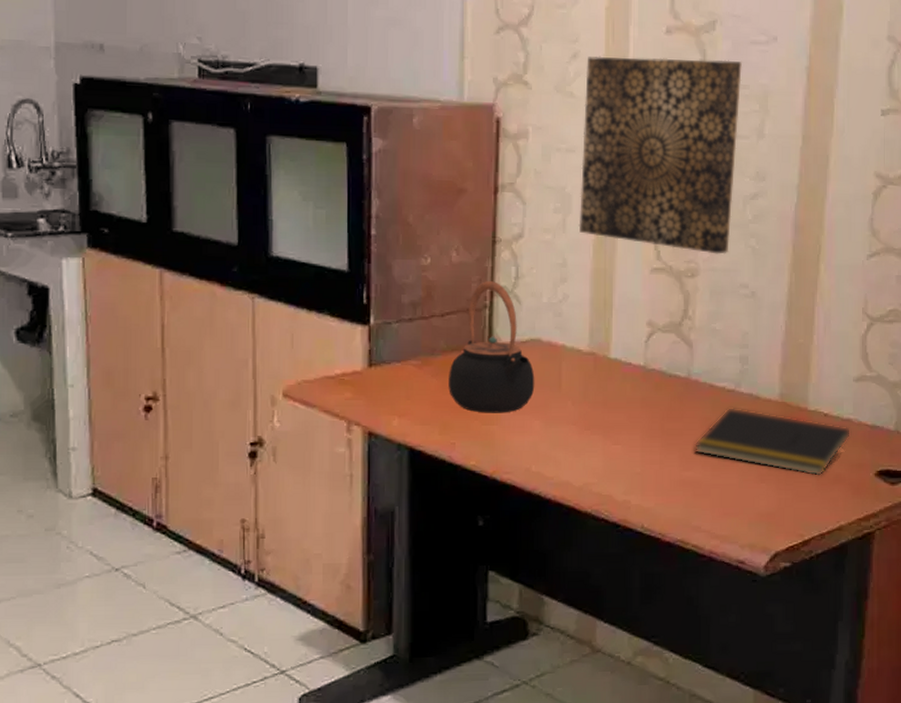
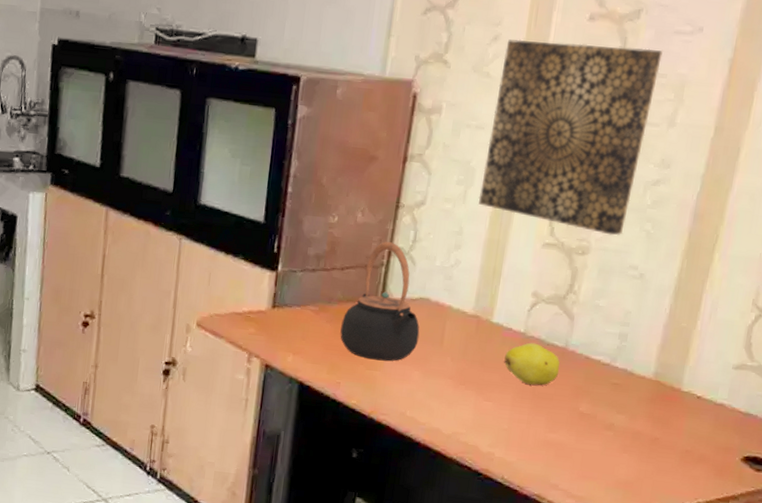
fruit: none [626,376,686,421] -> present [503,342,560,385]
notepad: present [695,406,852,477] -> none [562,379,723,455]

